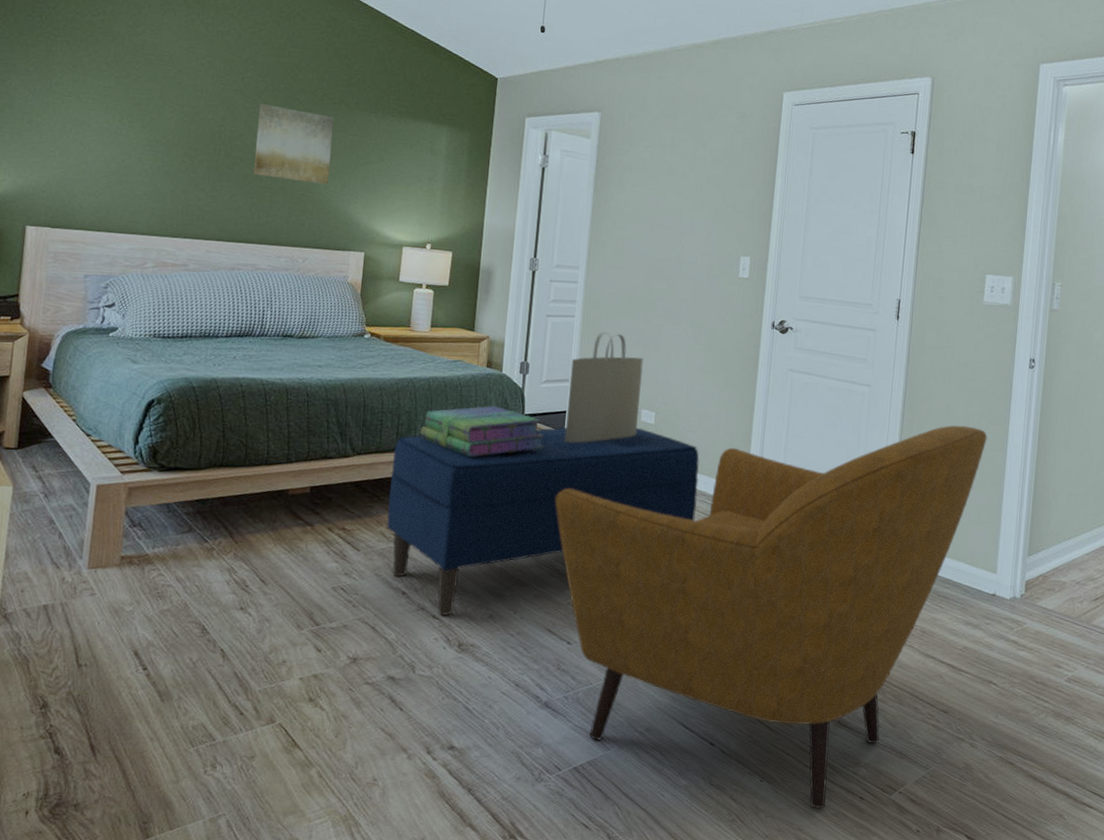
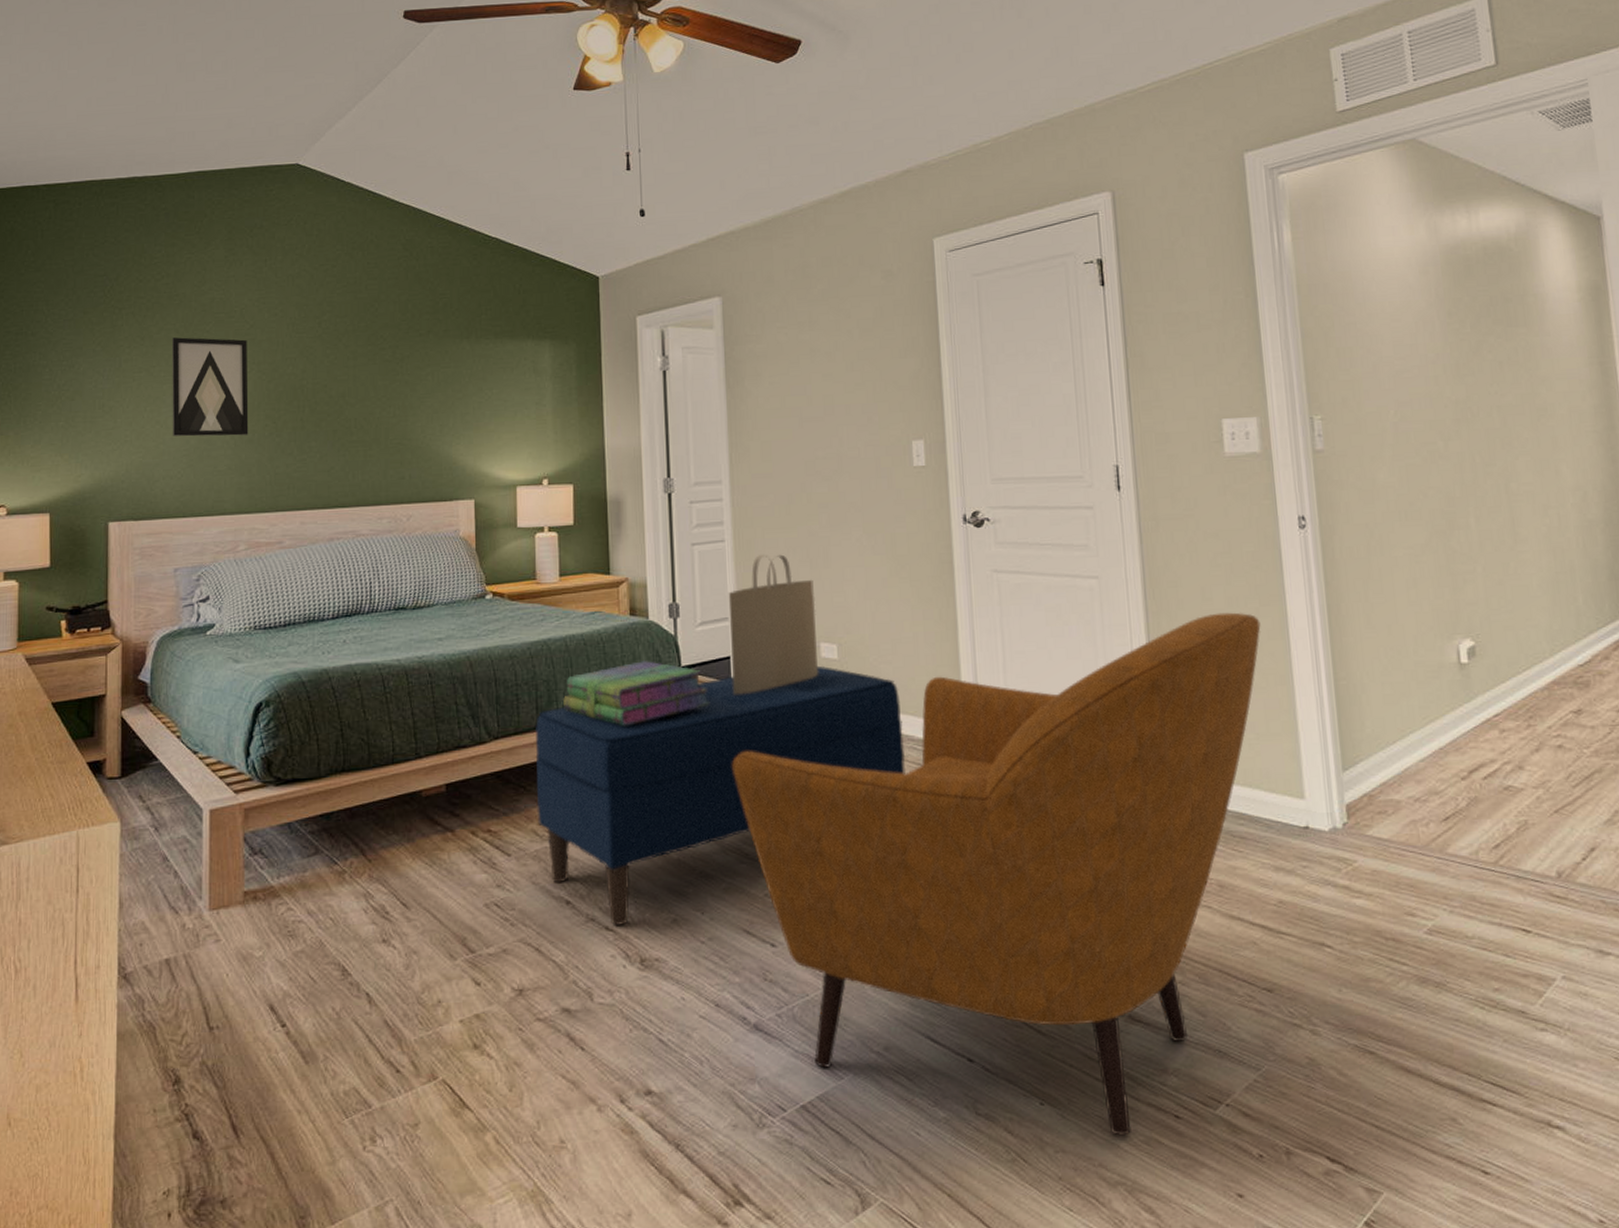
wall art: none [94,70,174,168] -> present [172,337,249,437]
wall art: present [253,103,335,185] -> none [341,347,425,429]

